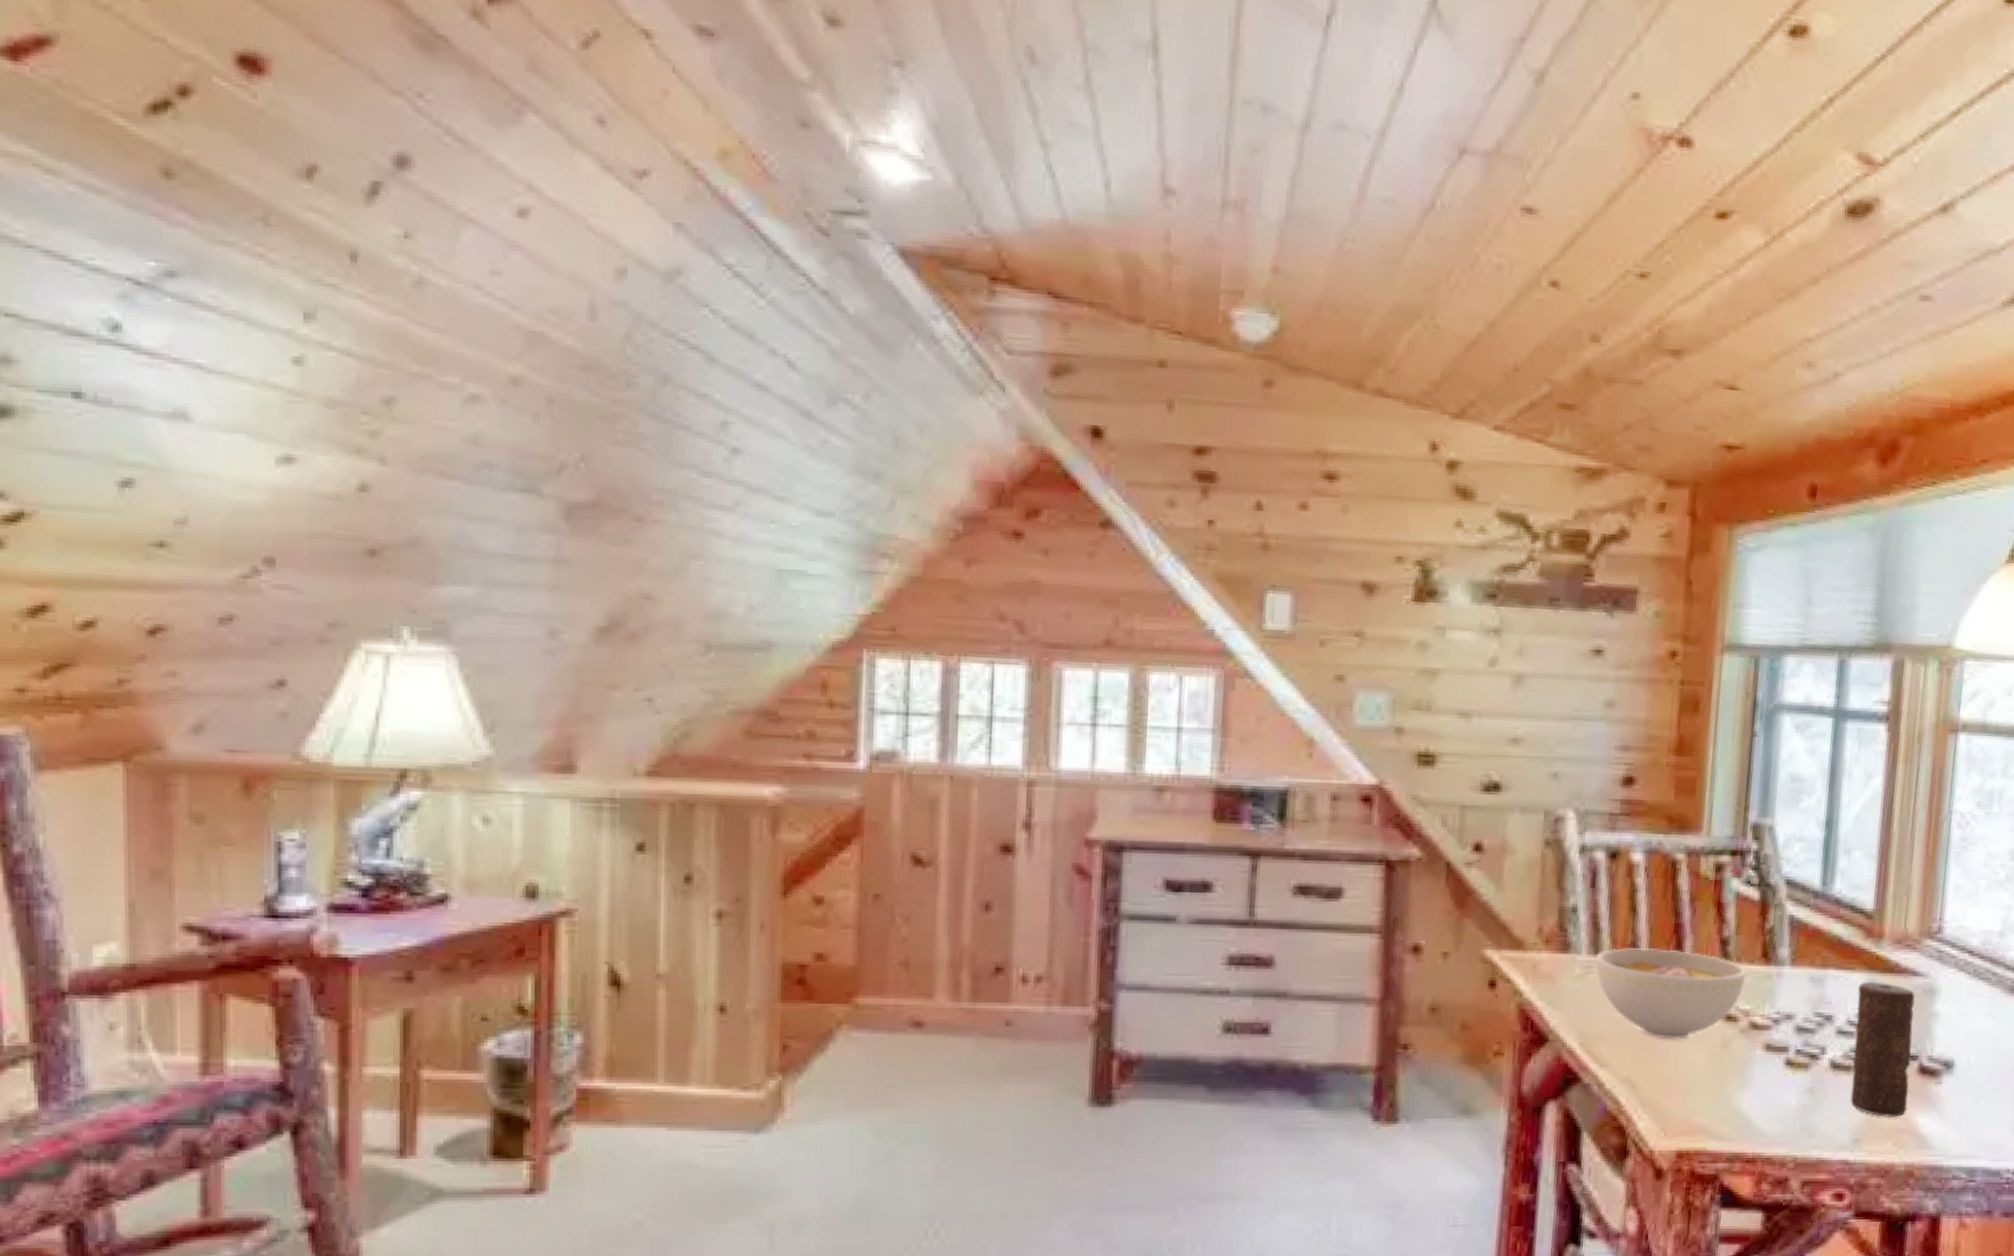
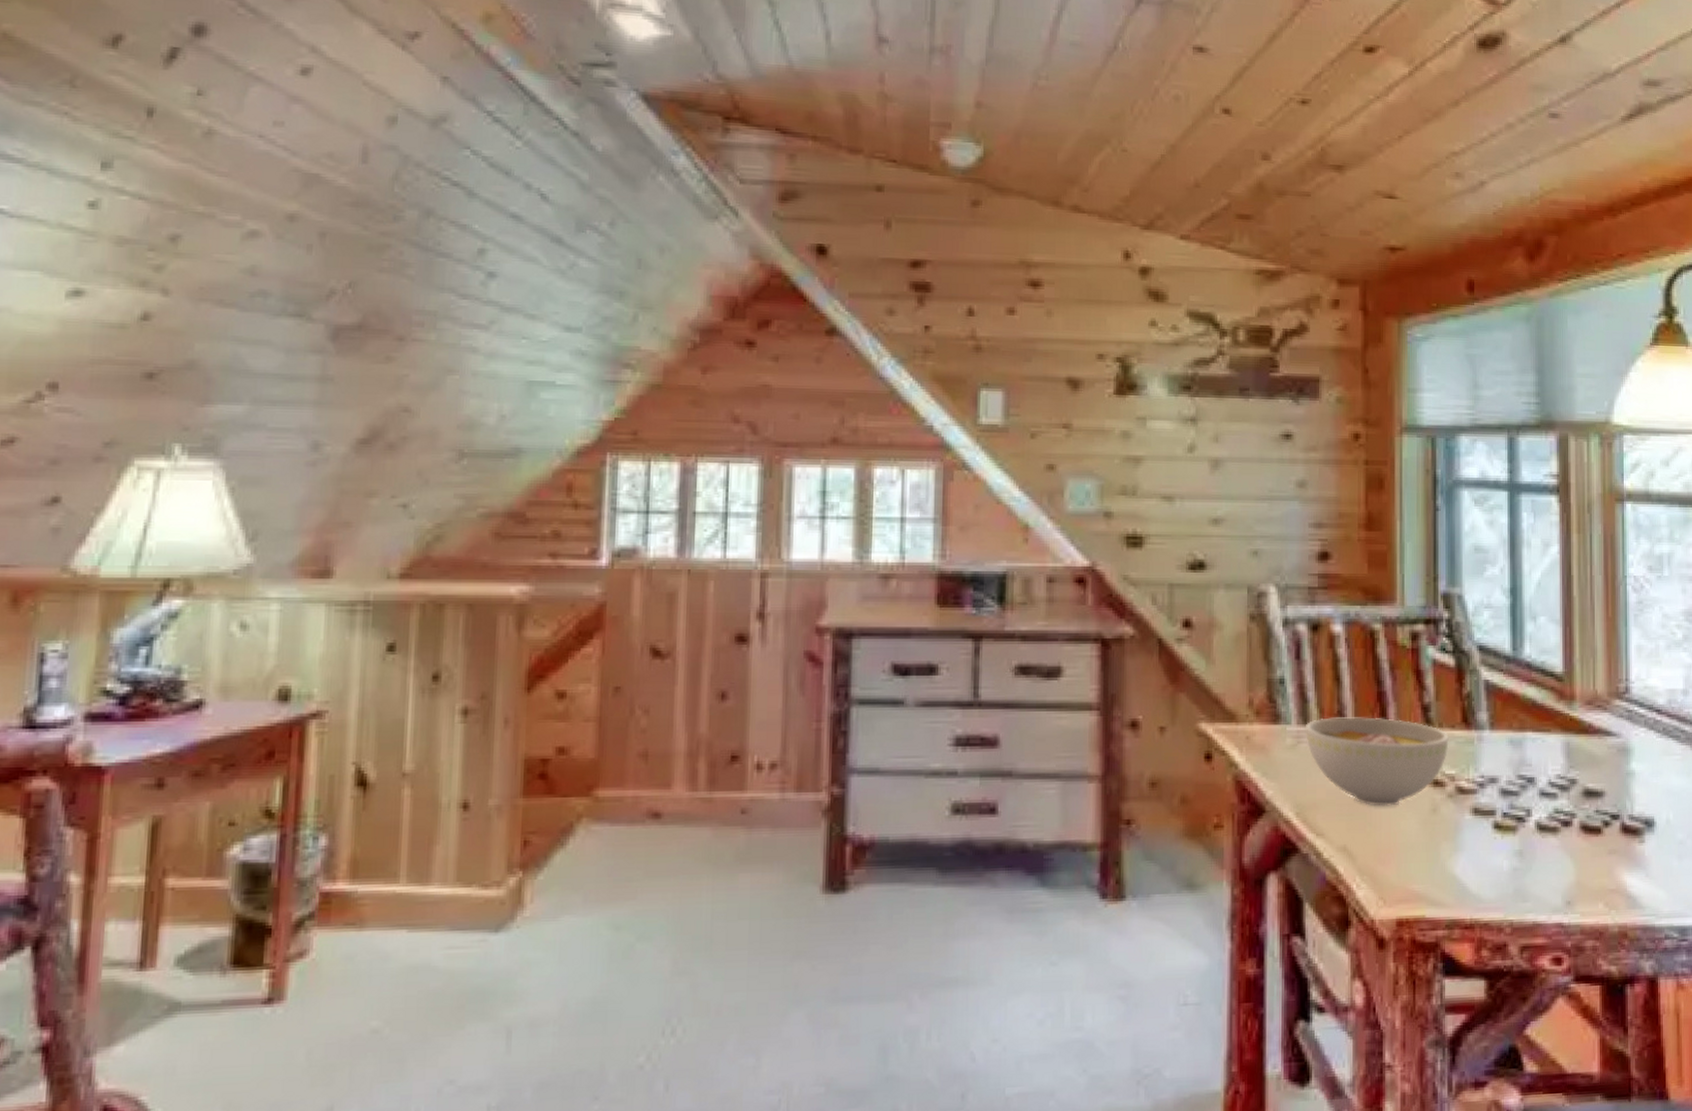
candle: present [1850,982,1916,1117] -> none [1556,743,1614,878]

